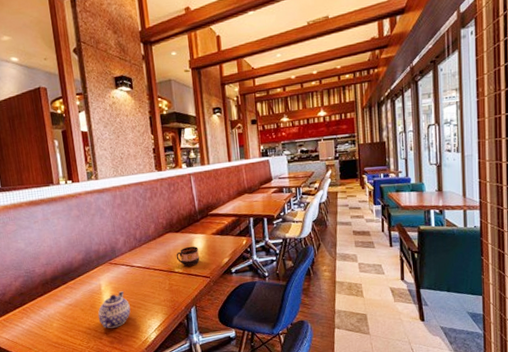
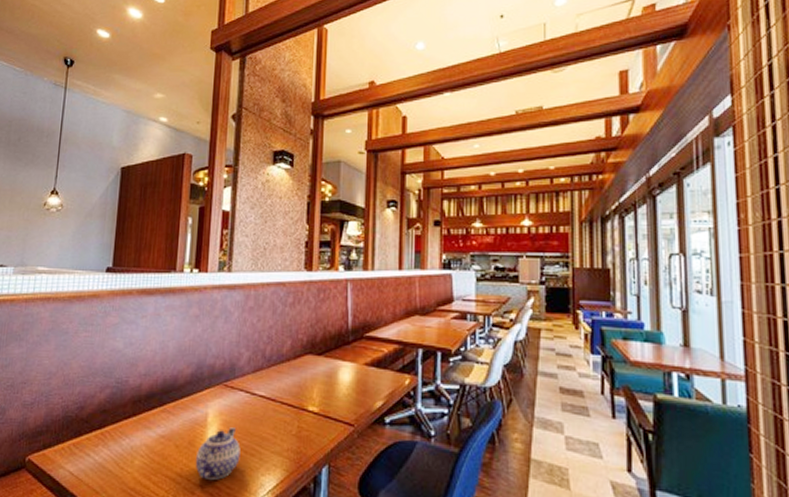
cup: present [176,246,200,266] -> none [313,377,345,406]

